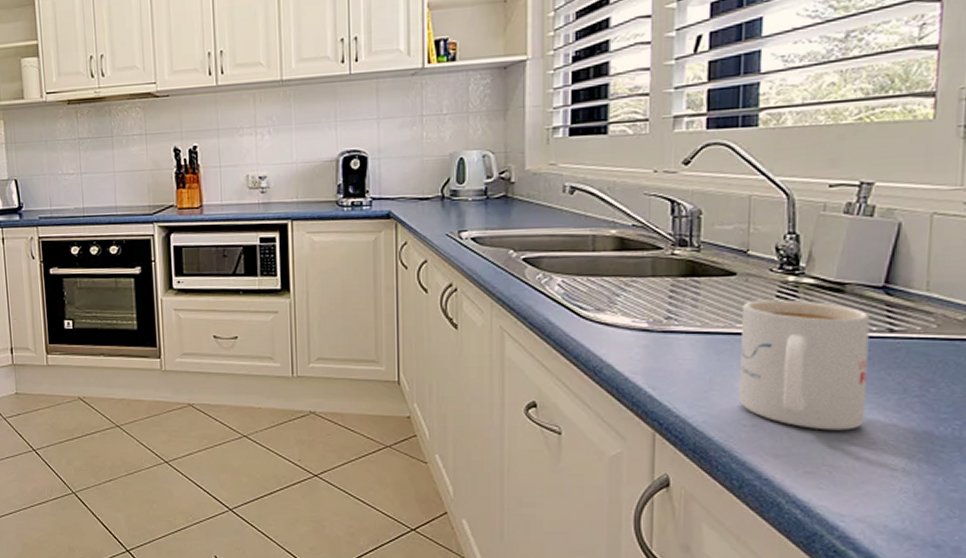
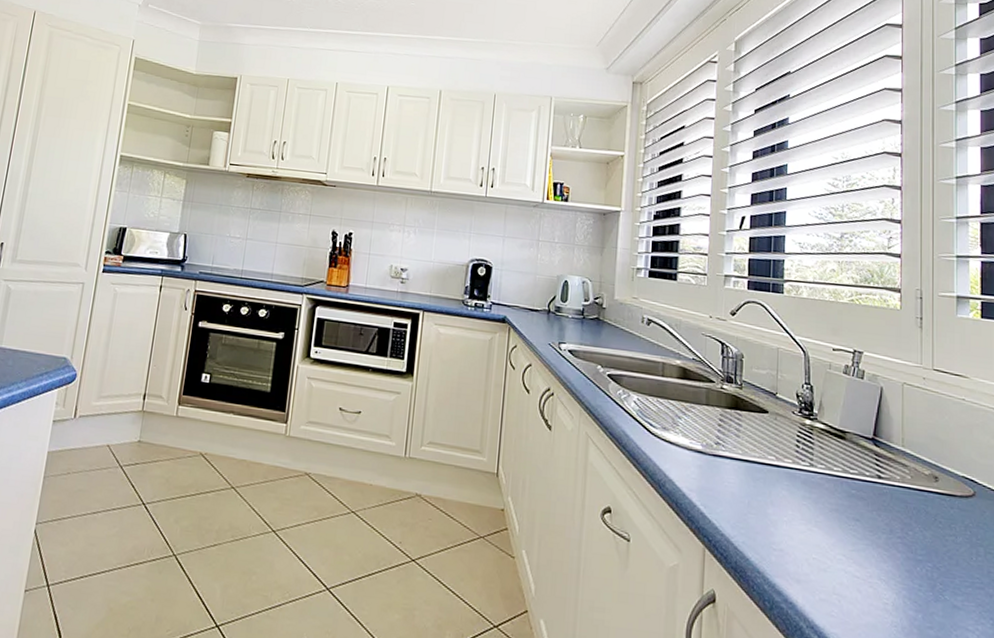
mug: present [739,299,870,431] -> none [770,437,864,563]

